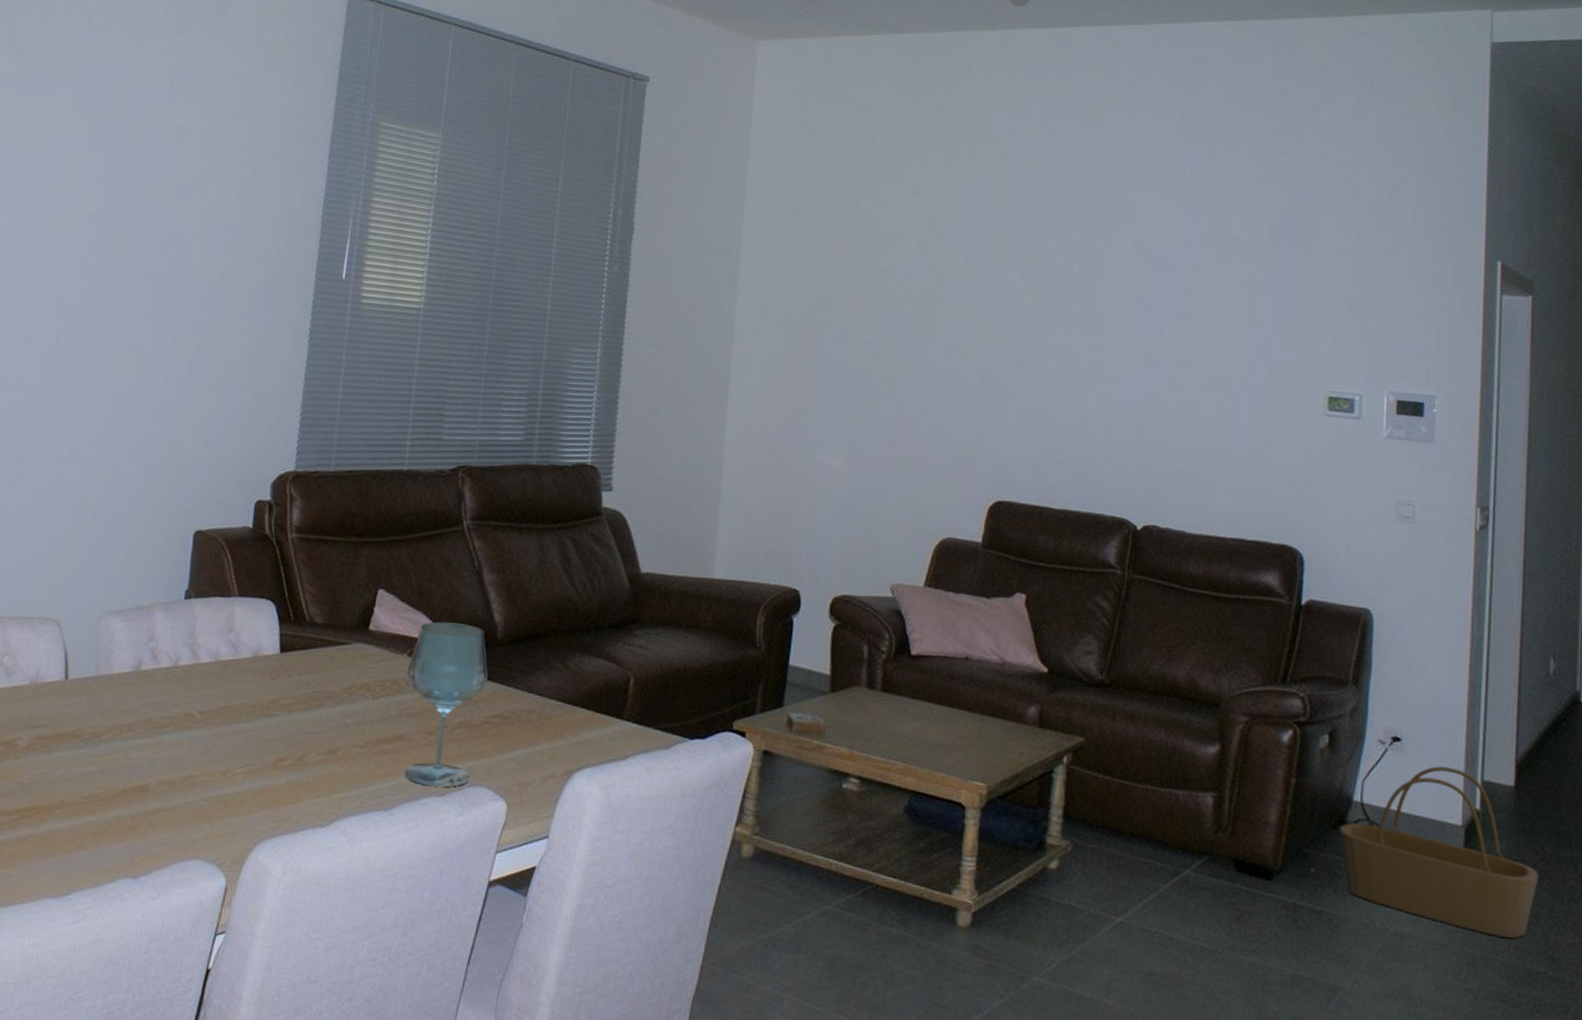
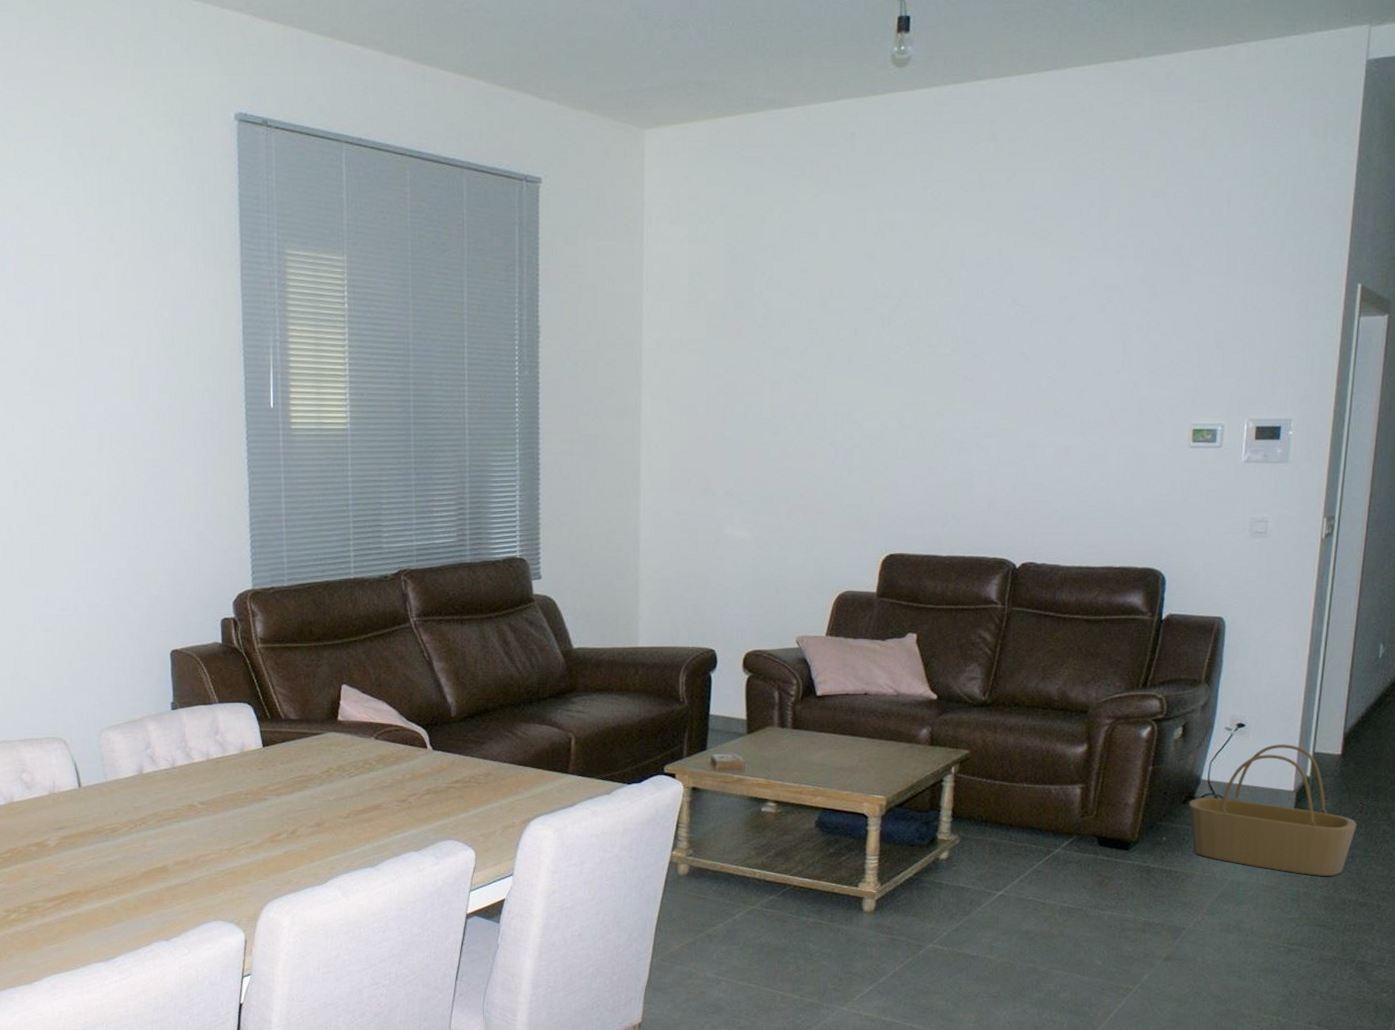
wine glass: present [404,621,489,788] -> none [375,707,447,844]

